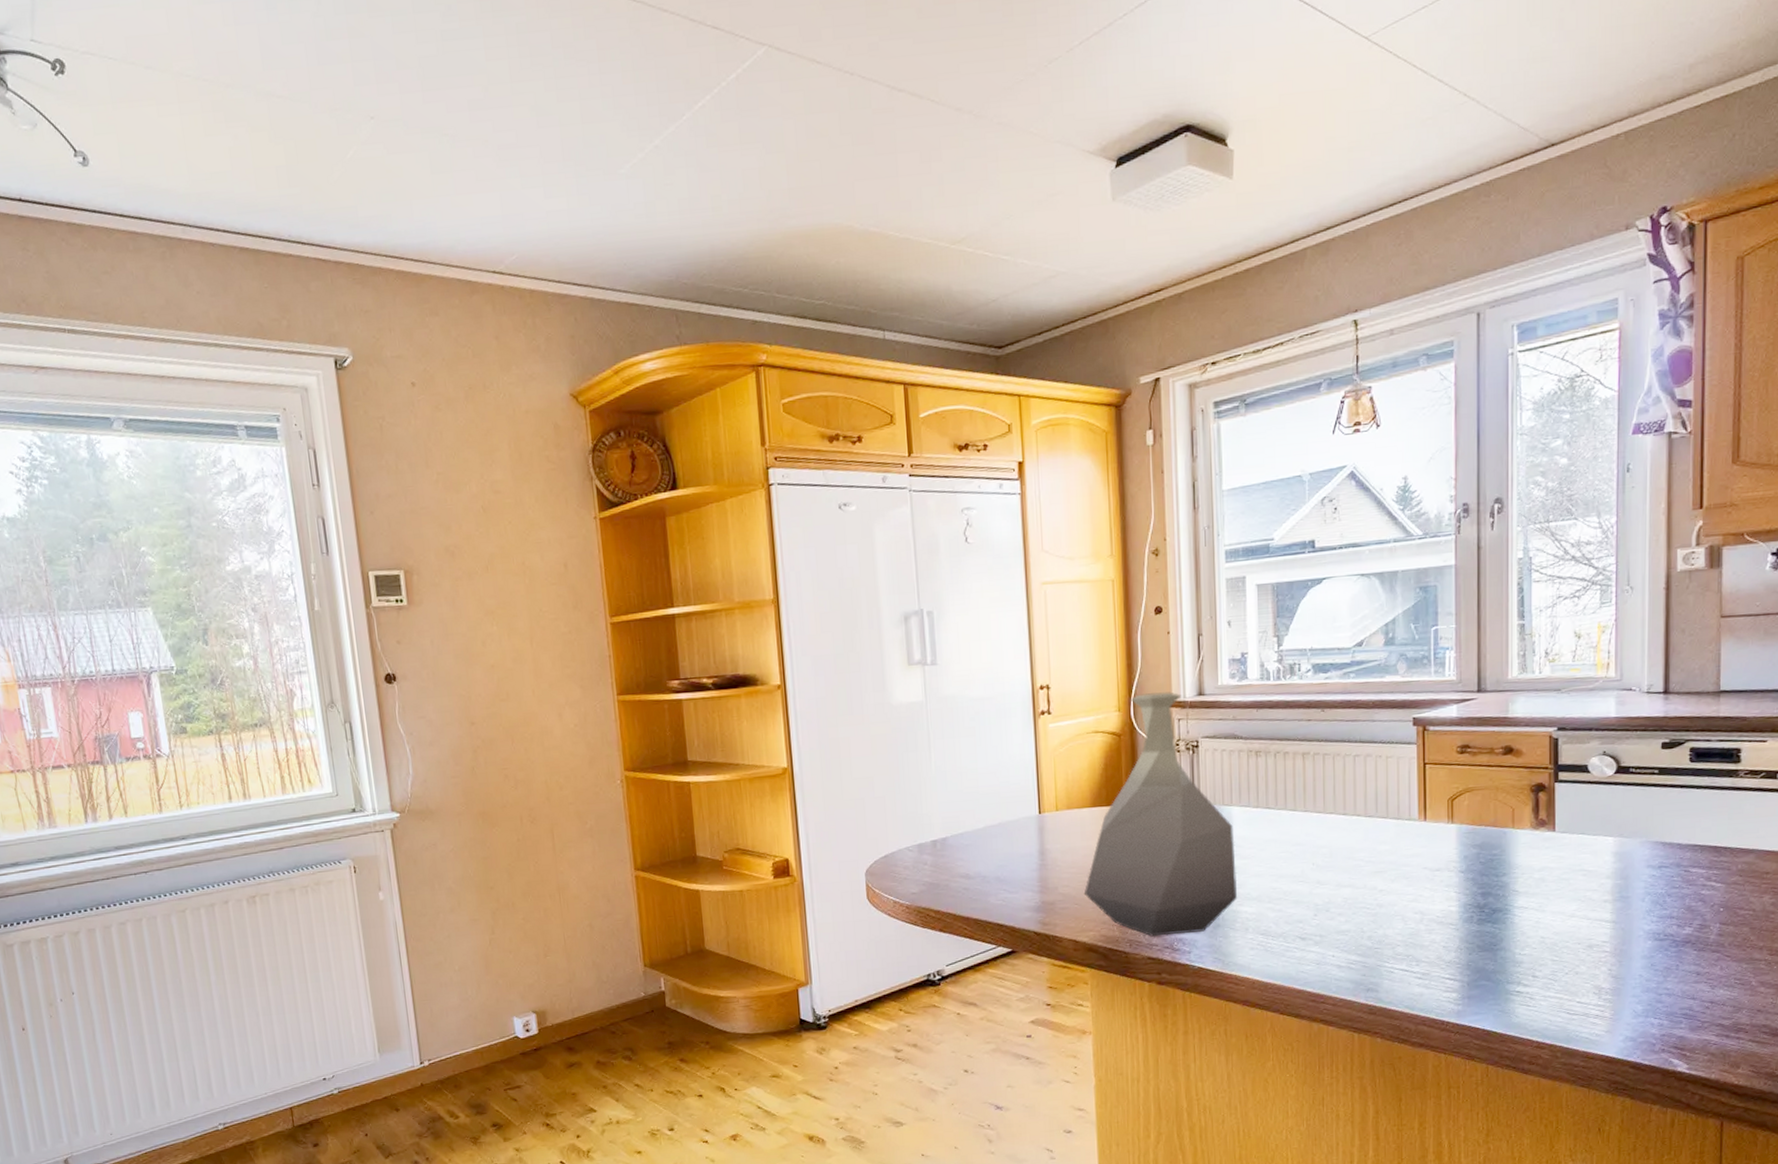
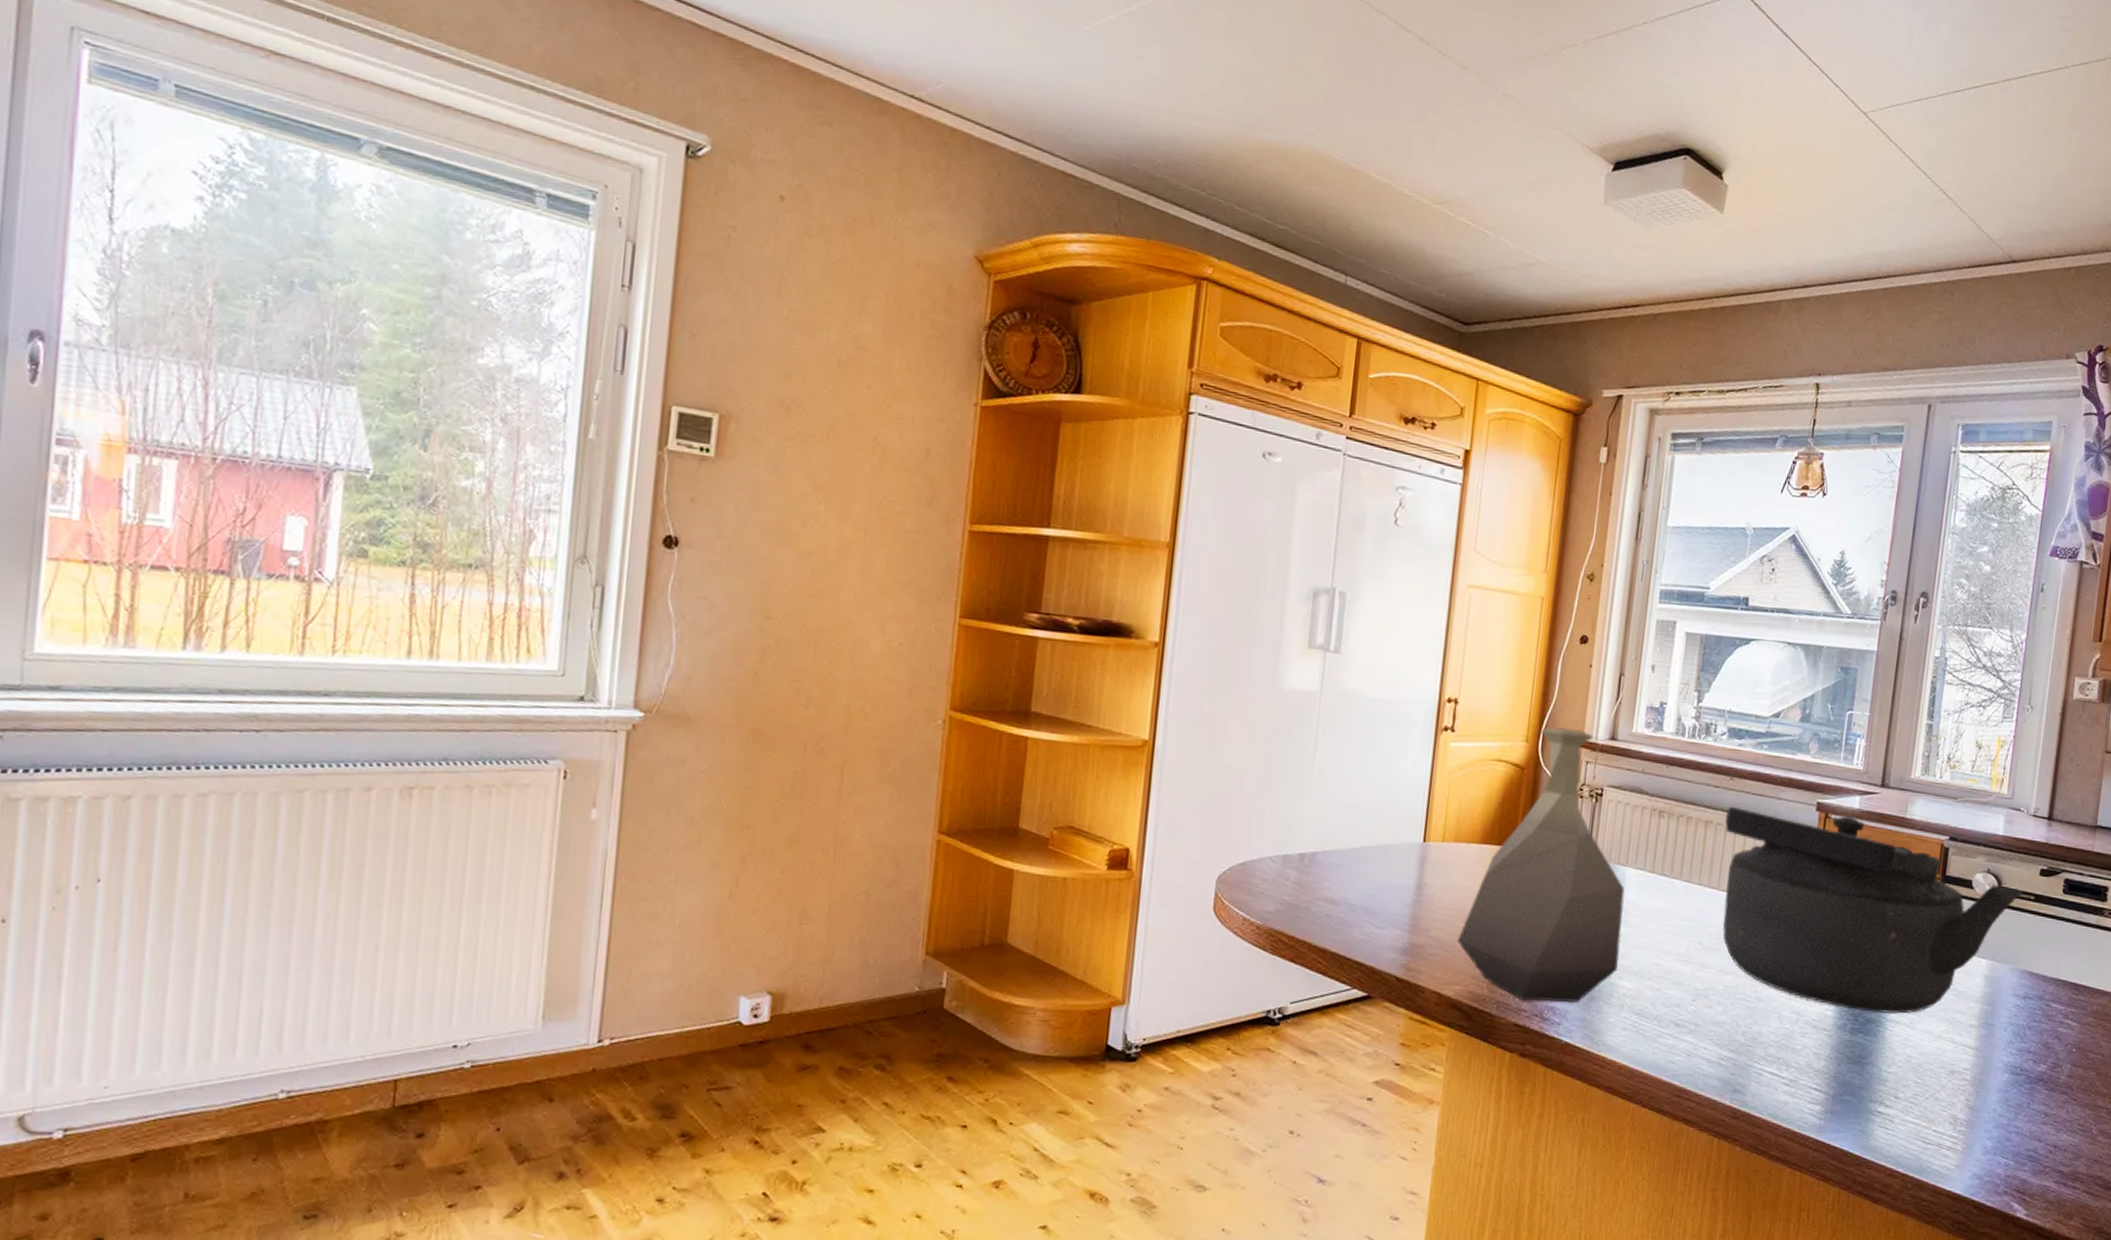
kettle: none [1322,725,1645,902] -> present [1722,806,2023,1014]

